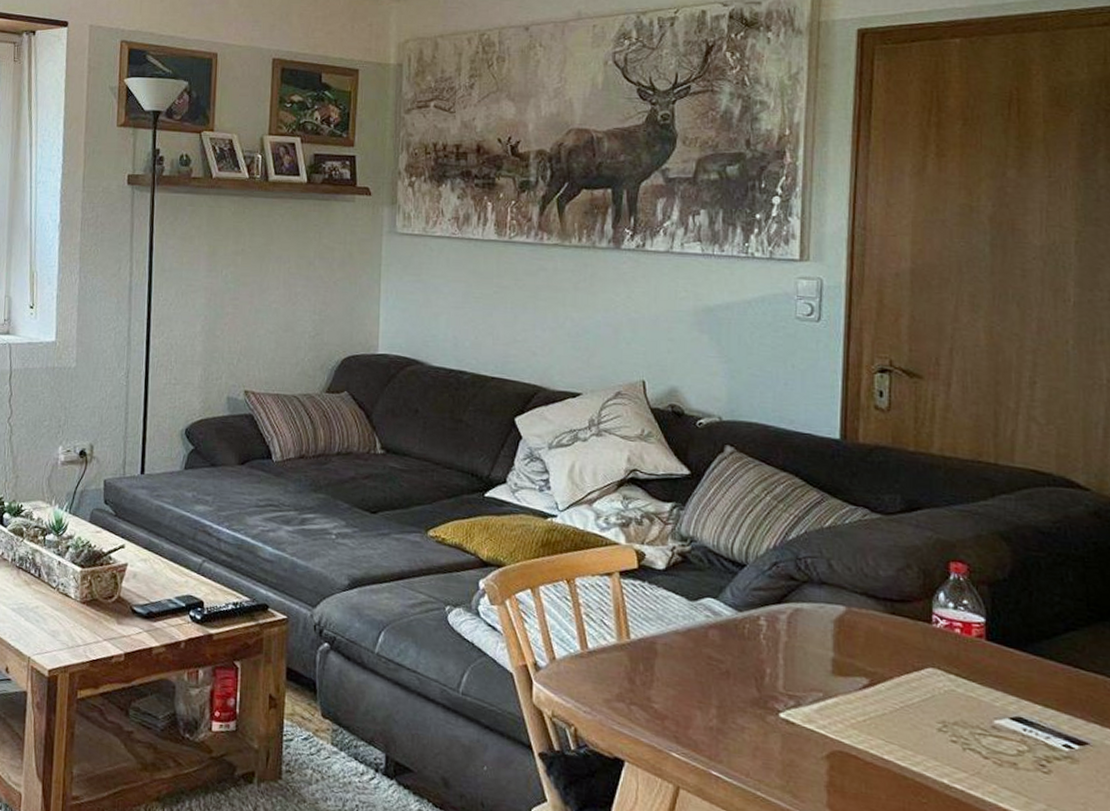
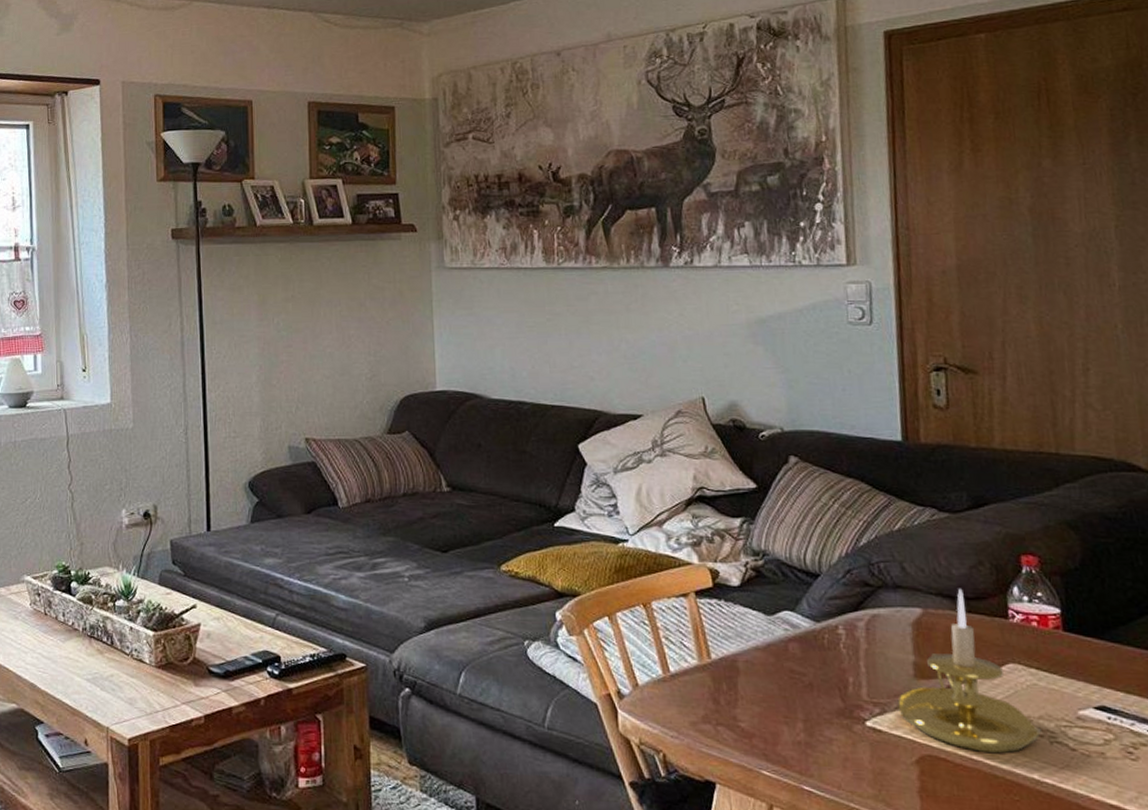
candle holder: none [813,589,955,756] -> present [897,588,1041,754]

